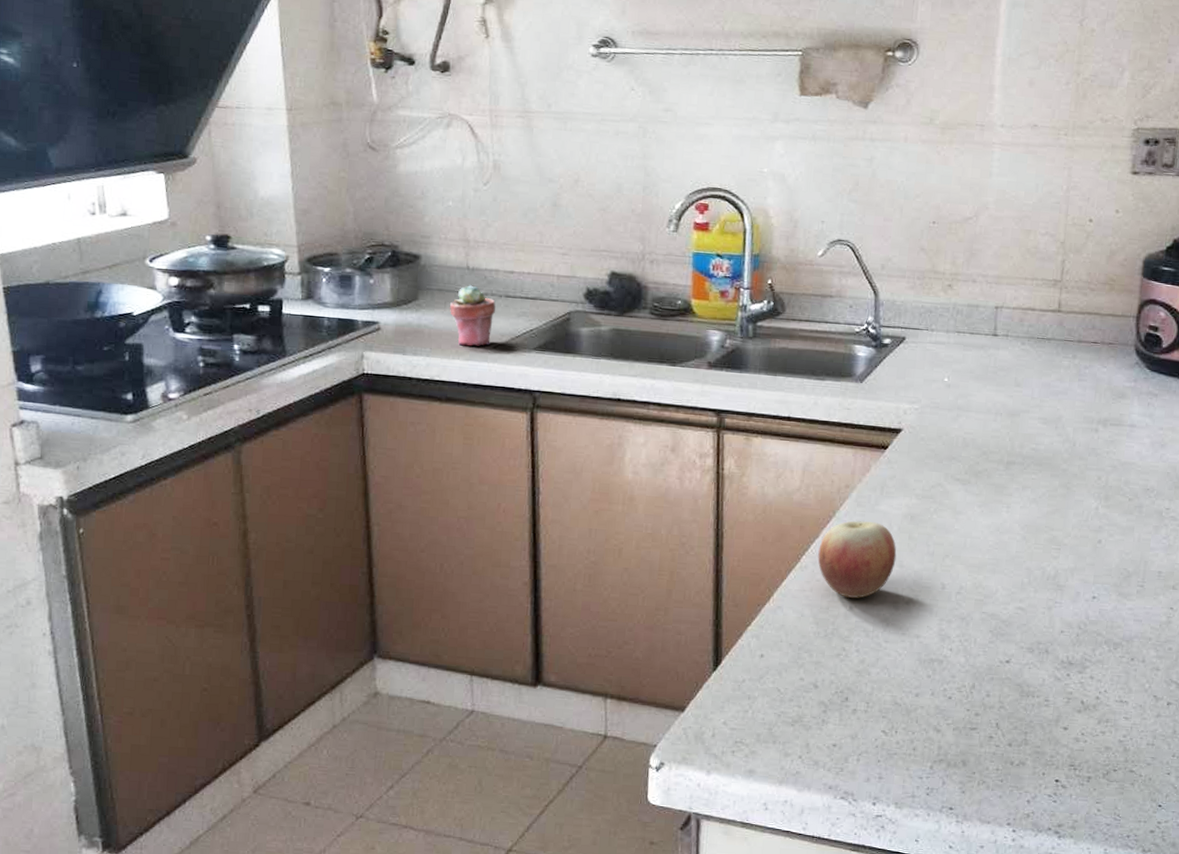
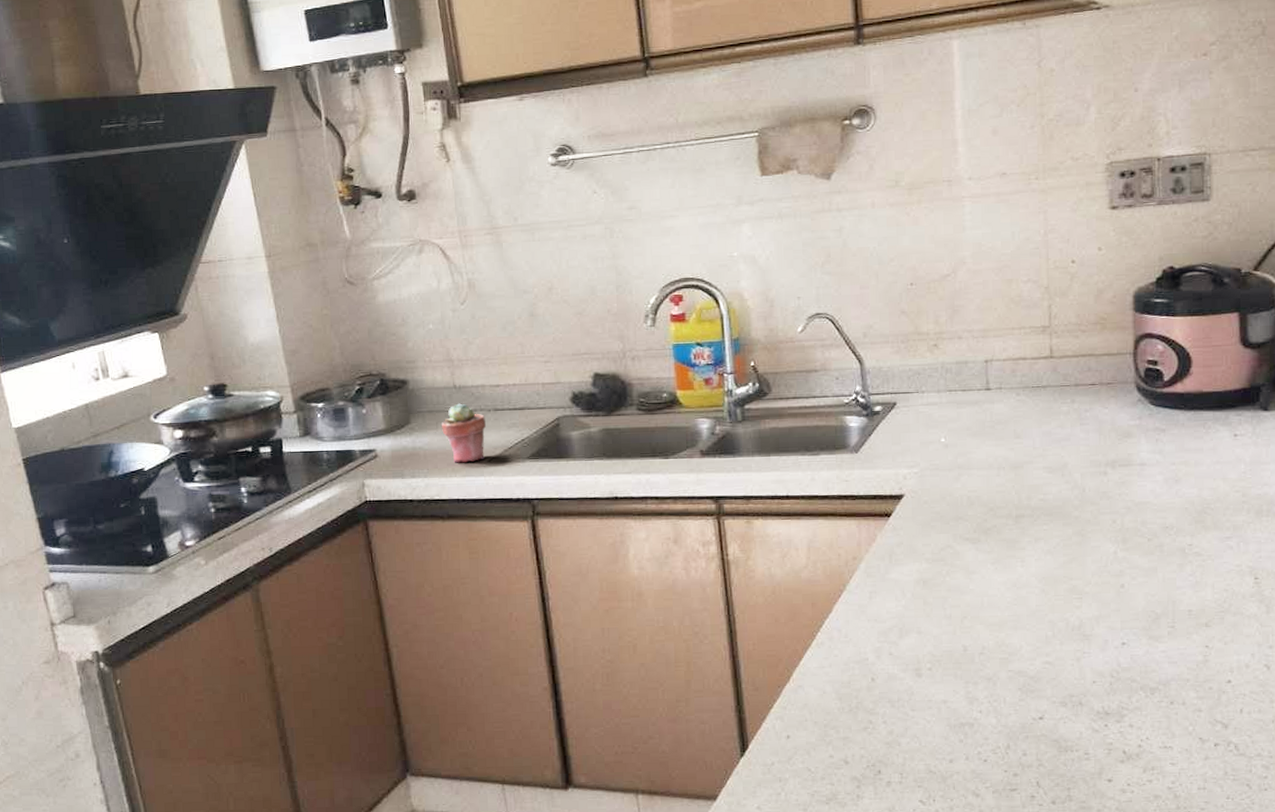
apple: present [817,520,897,598] -> none [833,591,913,670]

